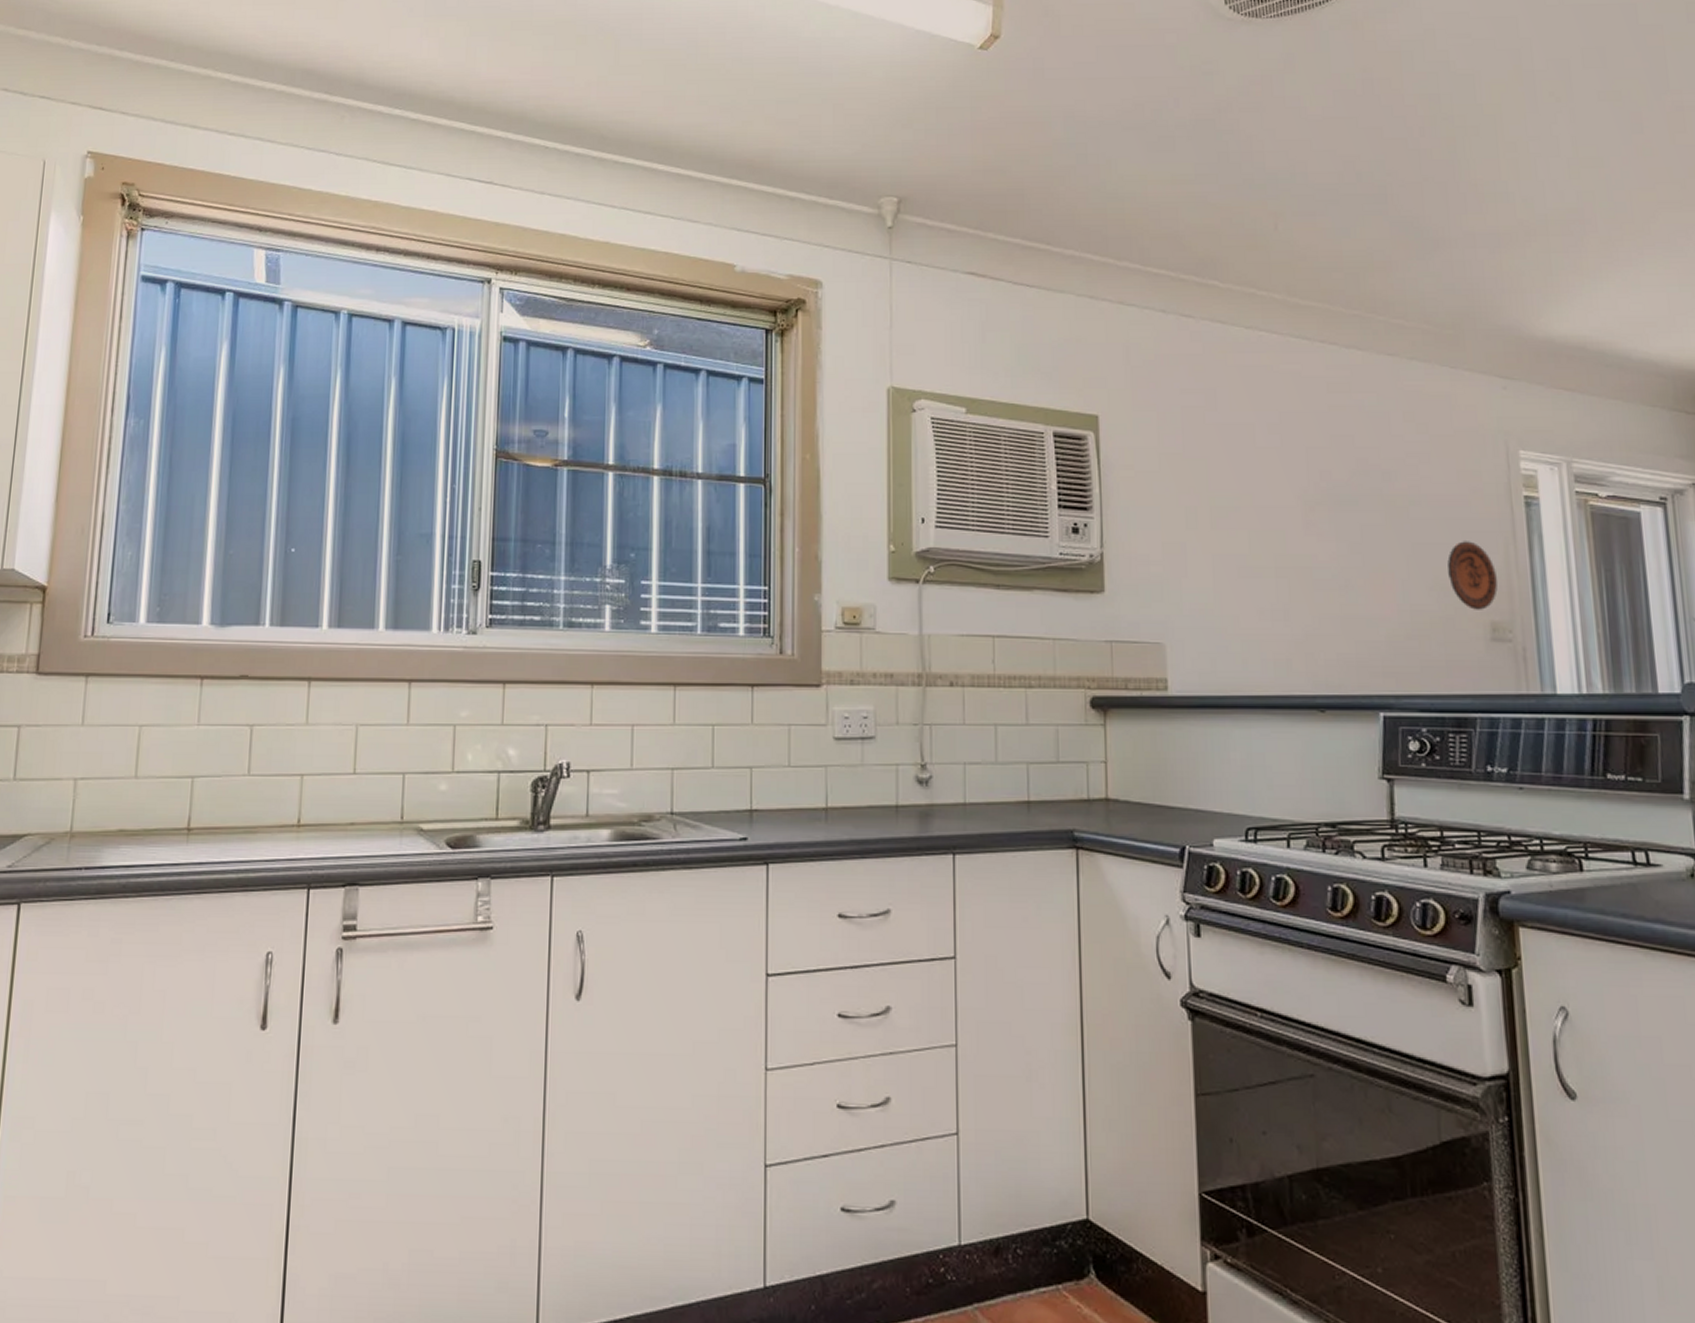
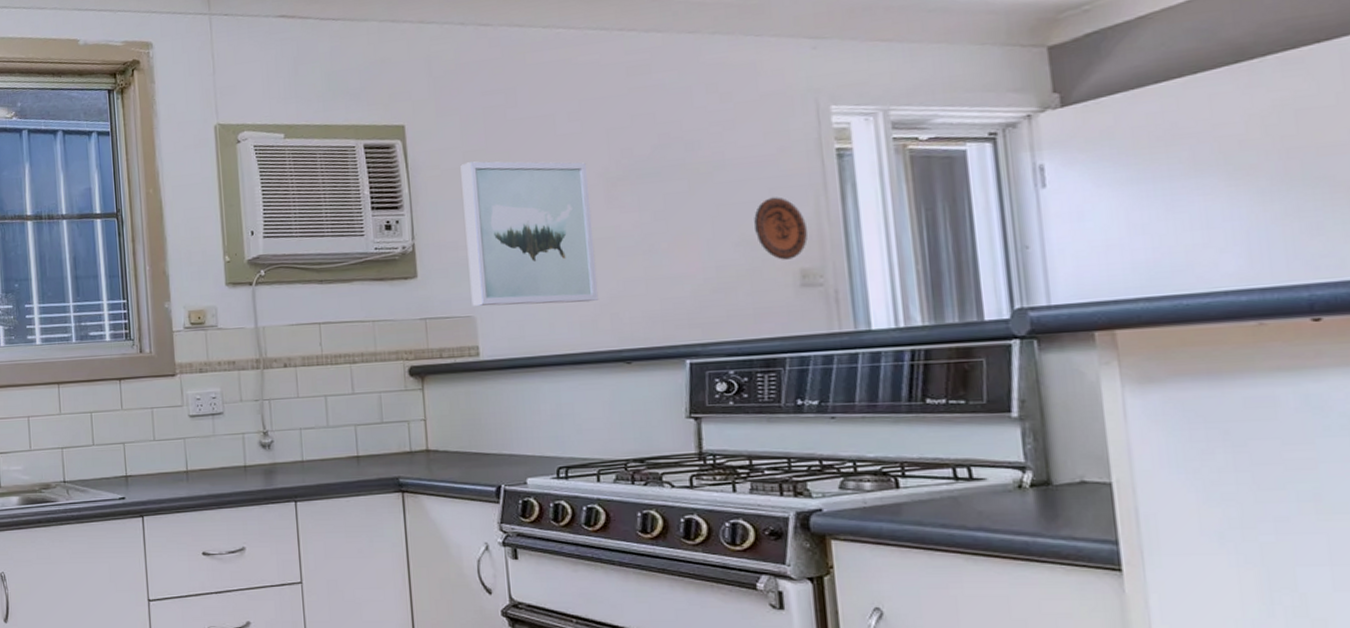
wall art: none [1156,466,1294,638] -> present [460,161,599,306]

